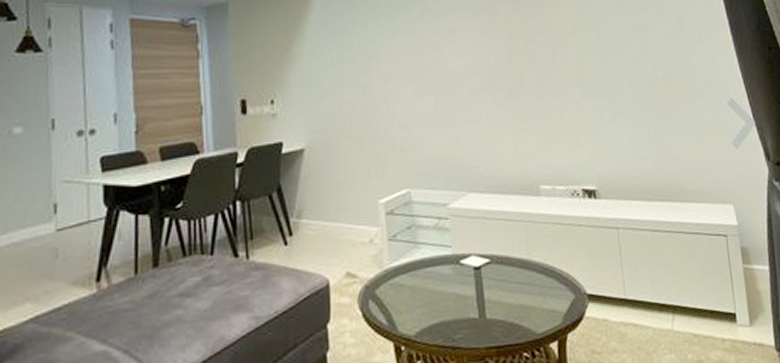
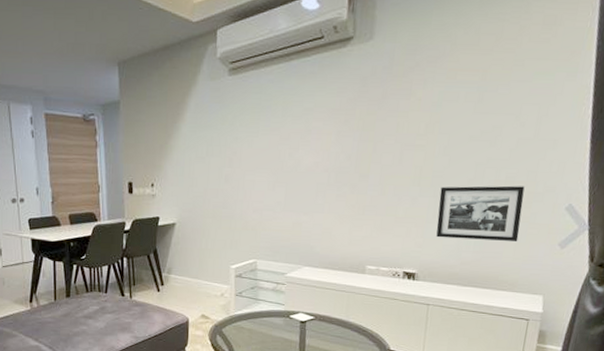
picture frame: none [602,82,692,145] -> present [436,185,525,241]

